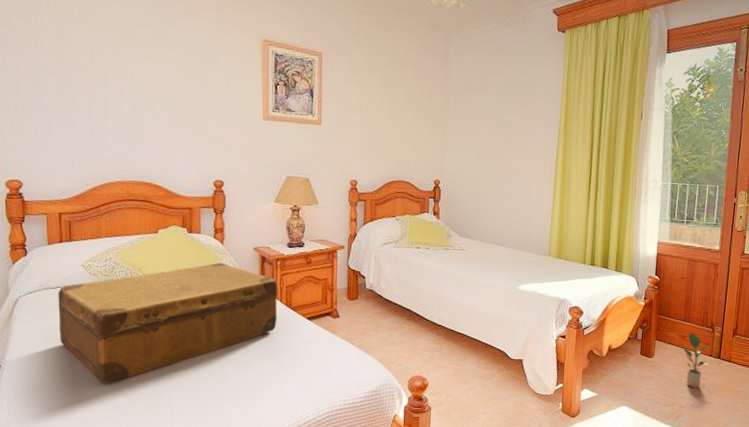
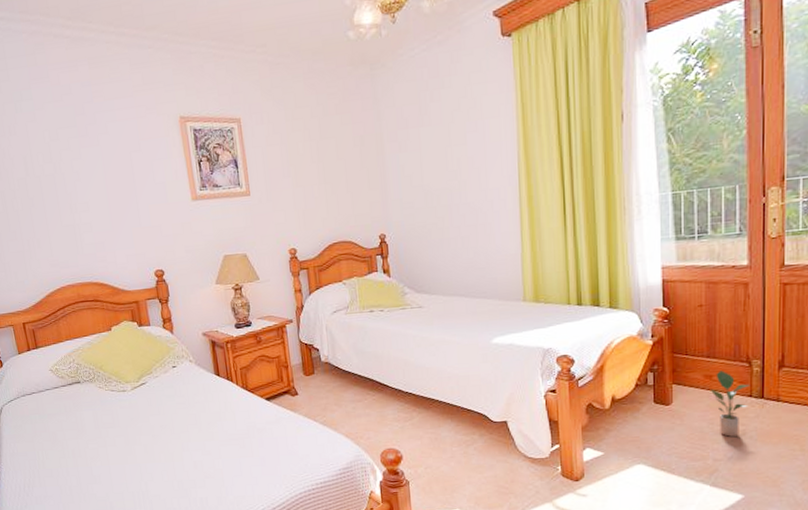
suitcase: present [58,262,278,383] -> none [34,351,237,479]

